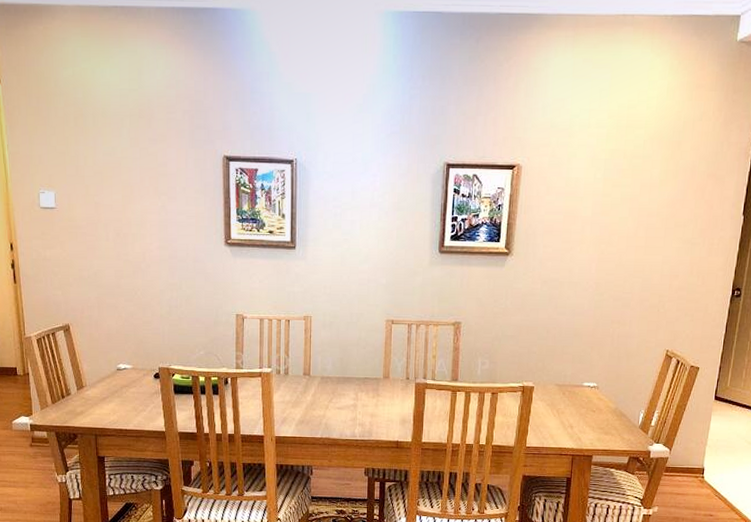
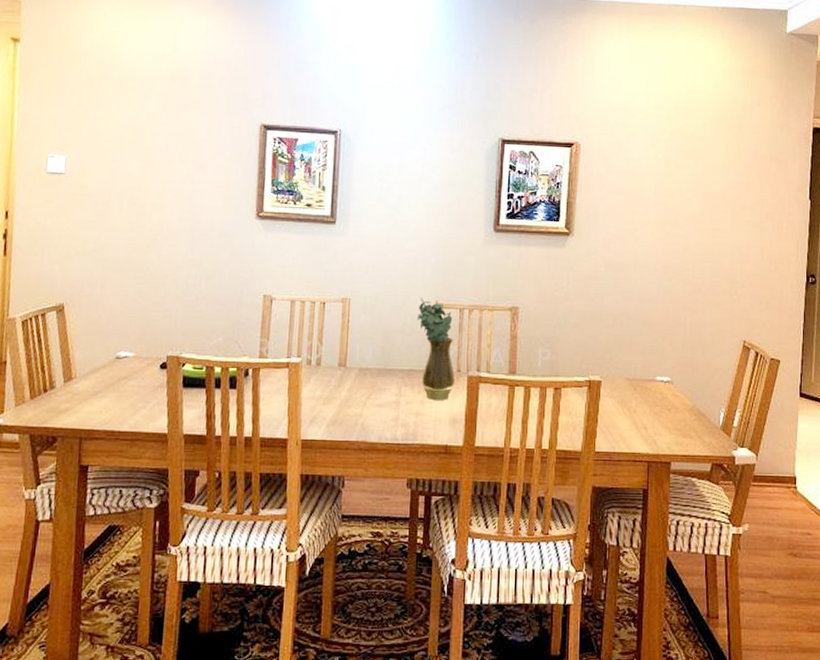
vase: none [371,314,405,403] -> present [417,297,456,400]

